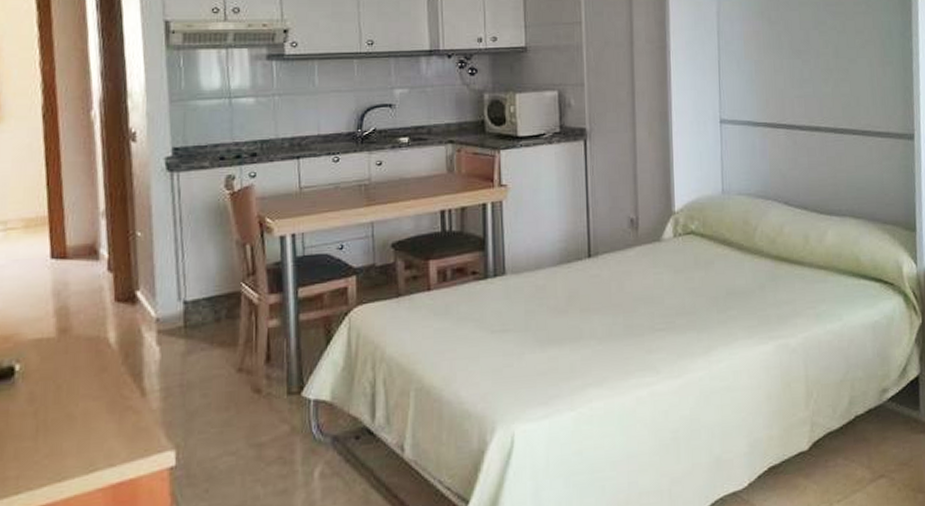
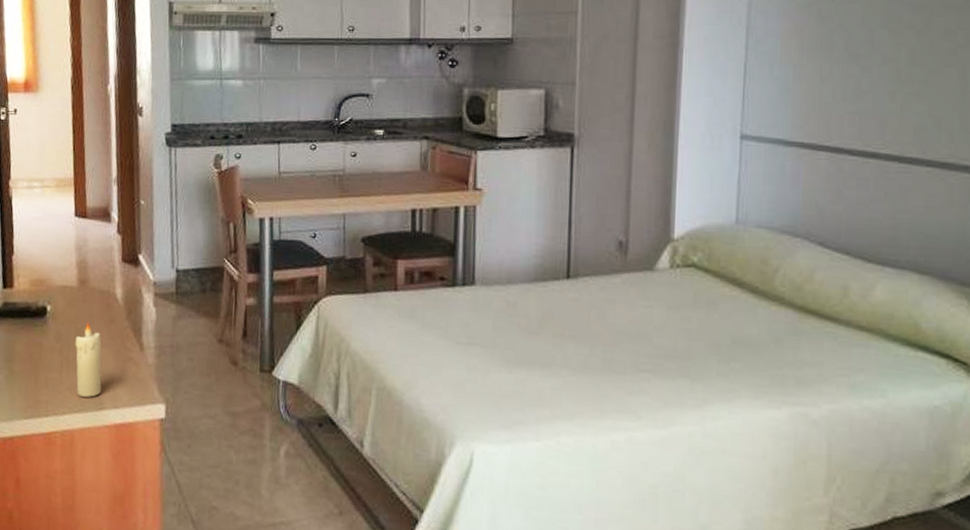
candle: none [55,376,92,462] -> present [75,322,102,398]

